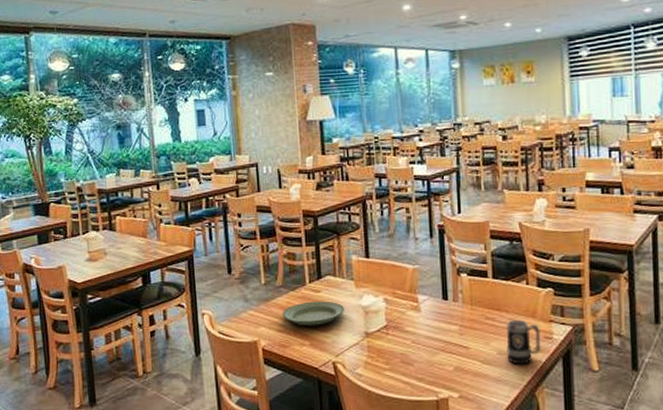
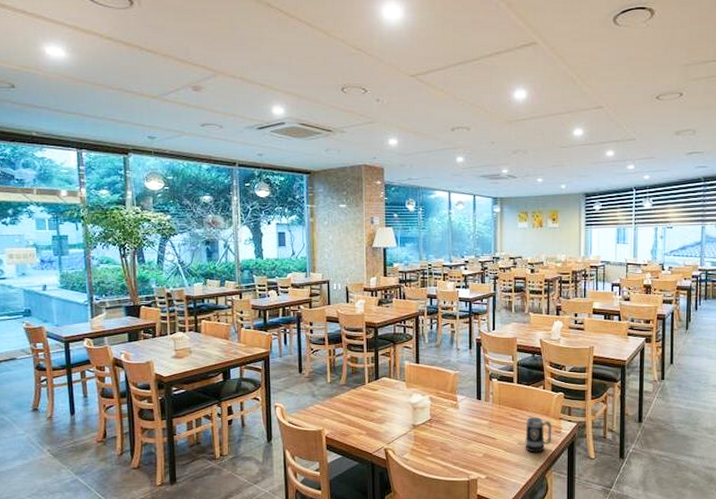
plate: present [282,301,344,326] -> none [344,398,396,419]

